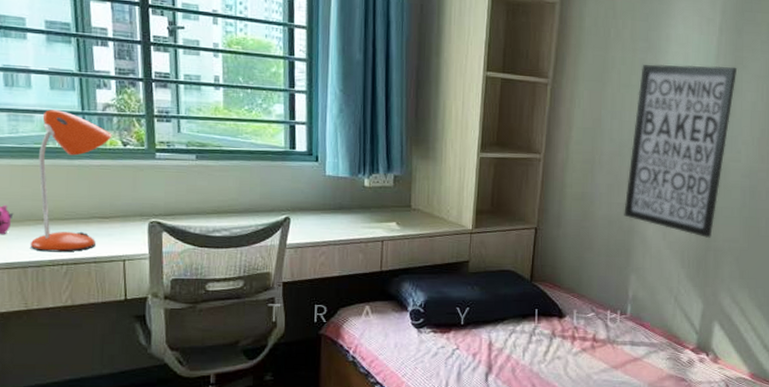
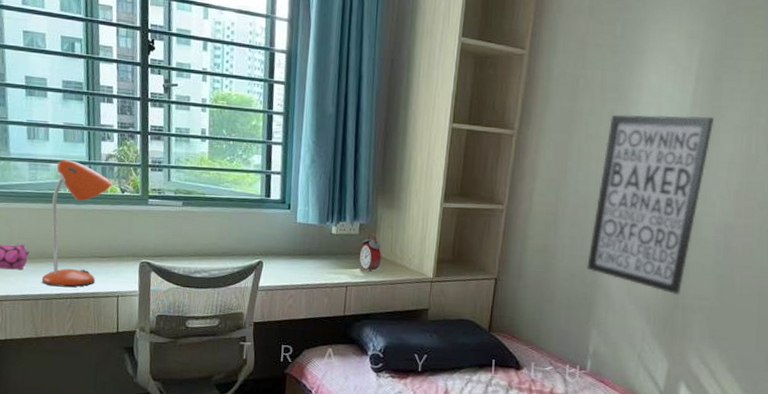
alarm clock: none [394,184,418,225] -> present [359,232,381,272]

